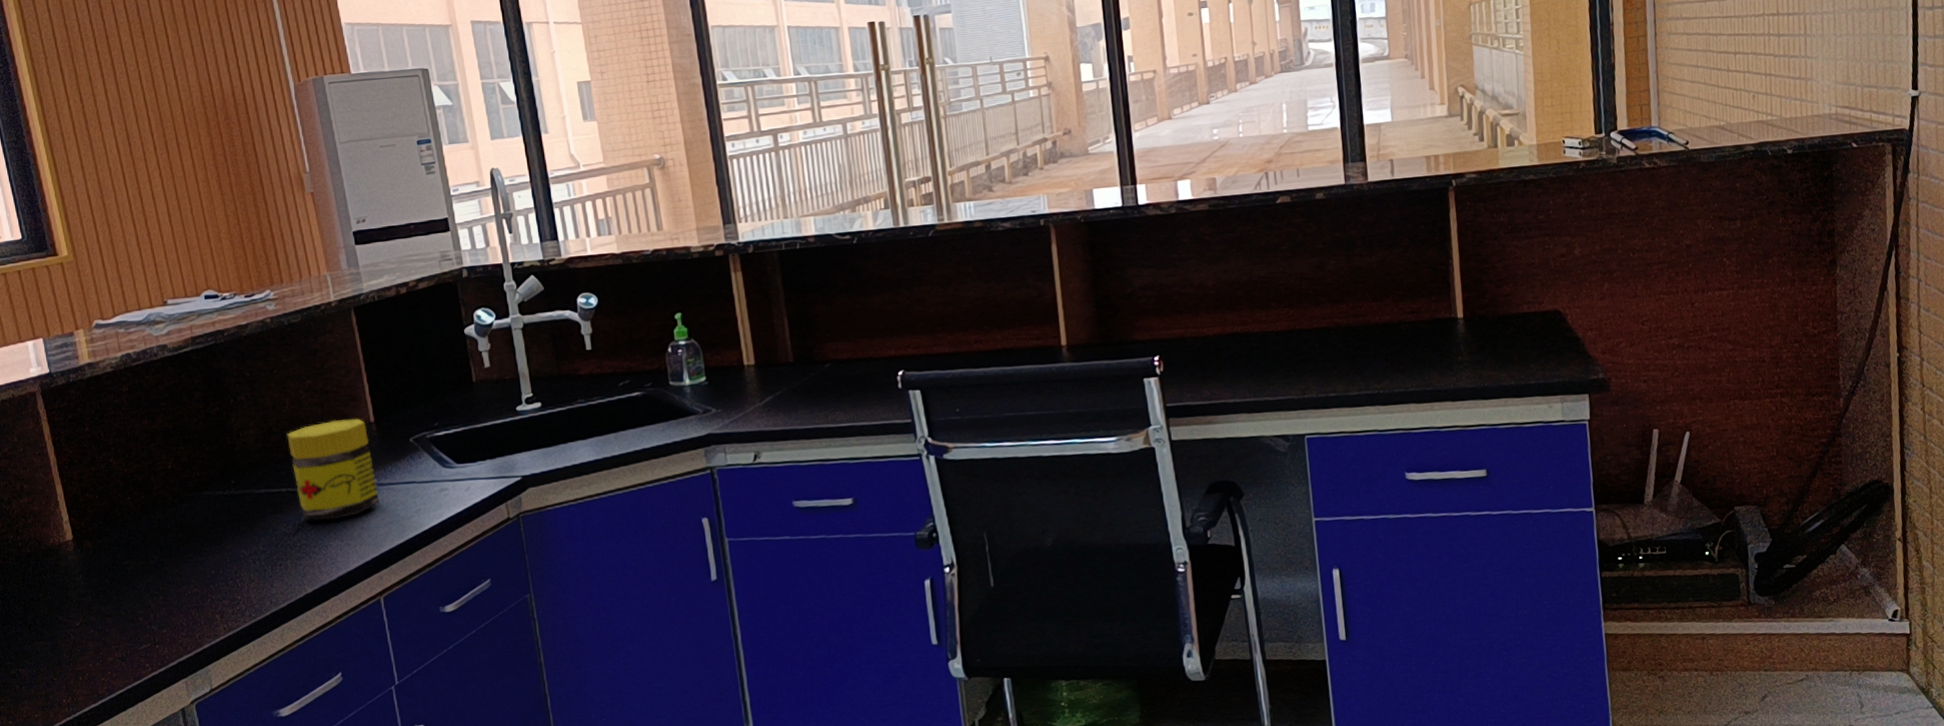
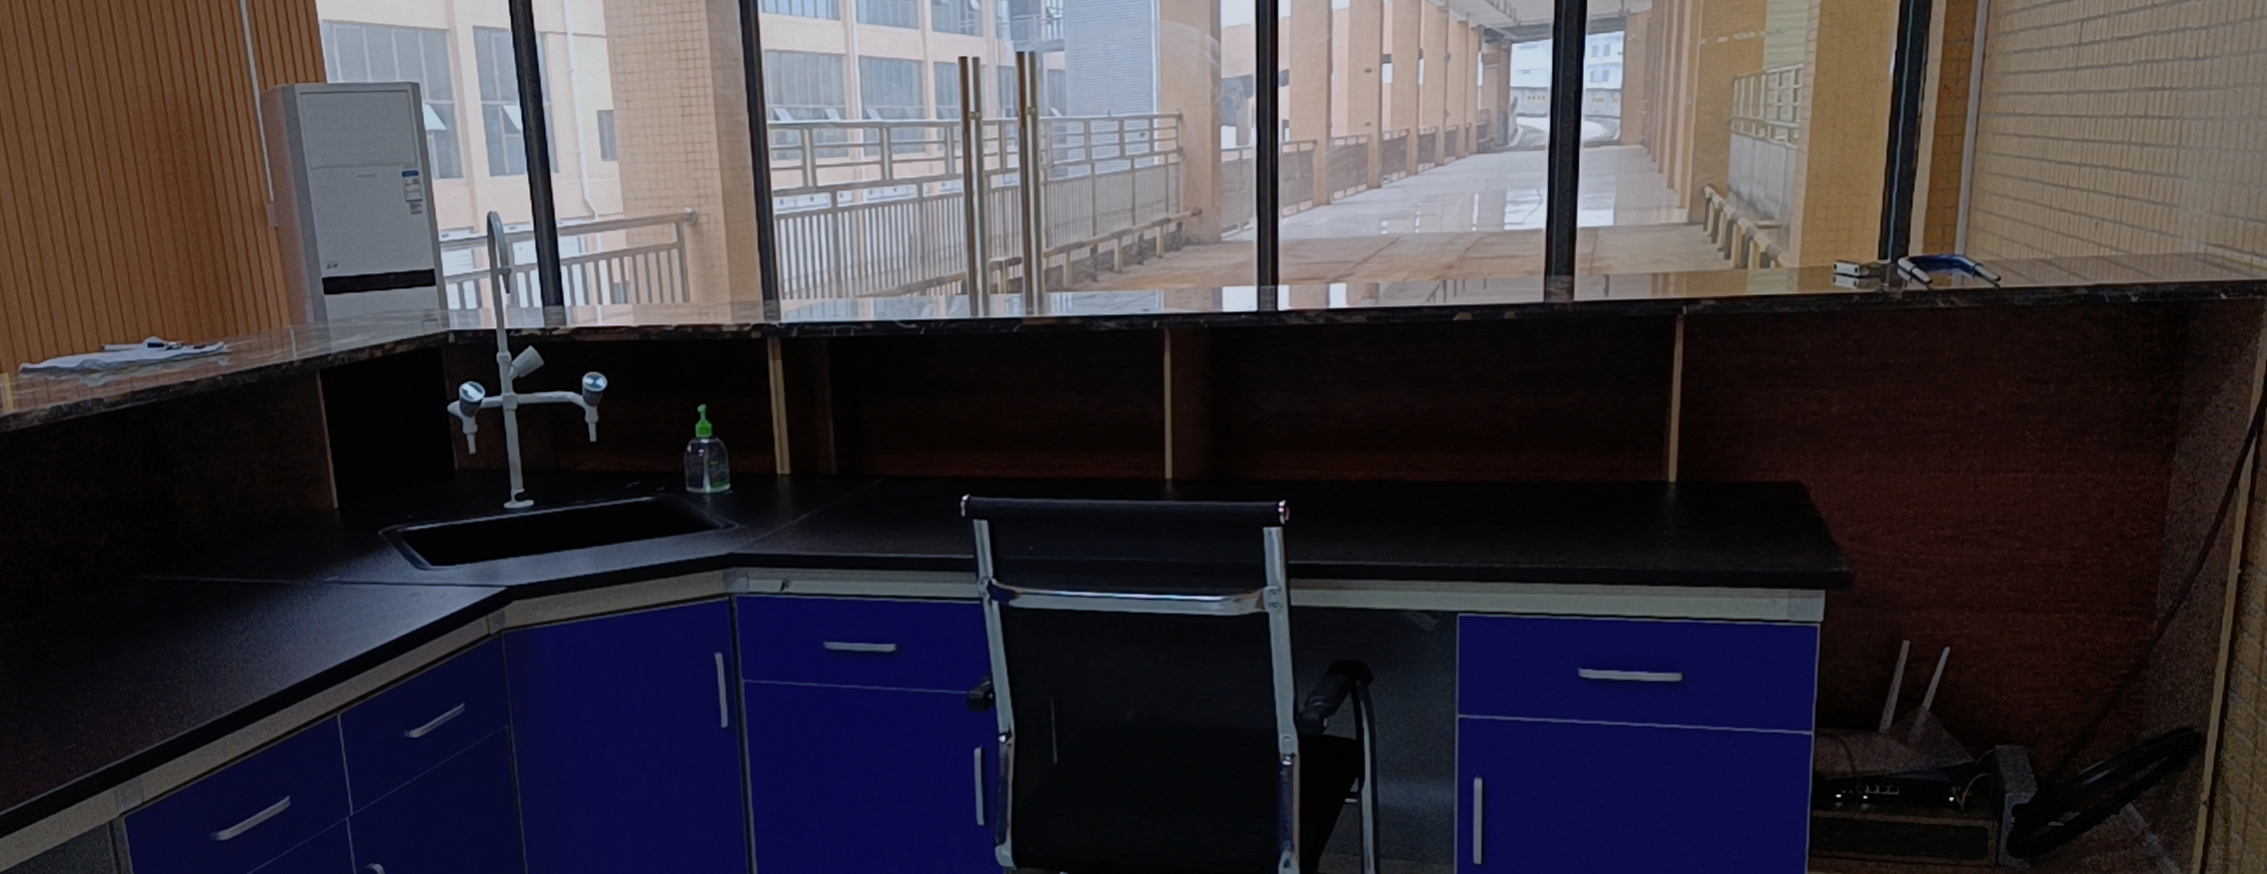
jar: present [287,418,380,521] -> none [237,503,341,619]

